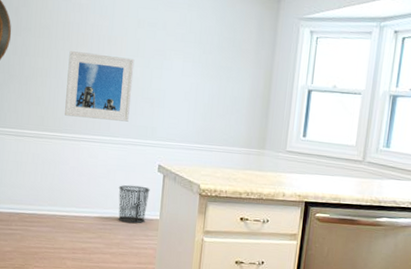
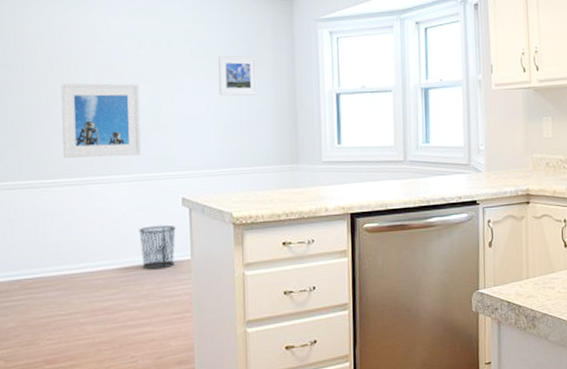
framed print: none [203,42,241,82] -> present [218,56,258,96]

